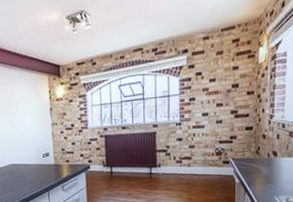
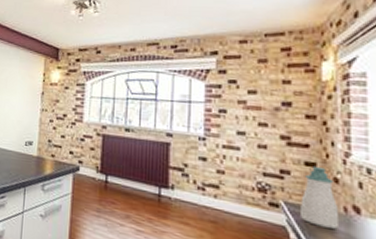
soap bottle: none [242,129,265,170] -> present [300,165,340,229]

